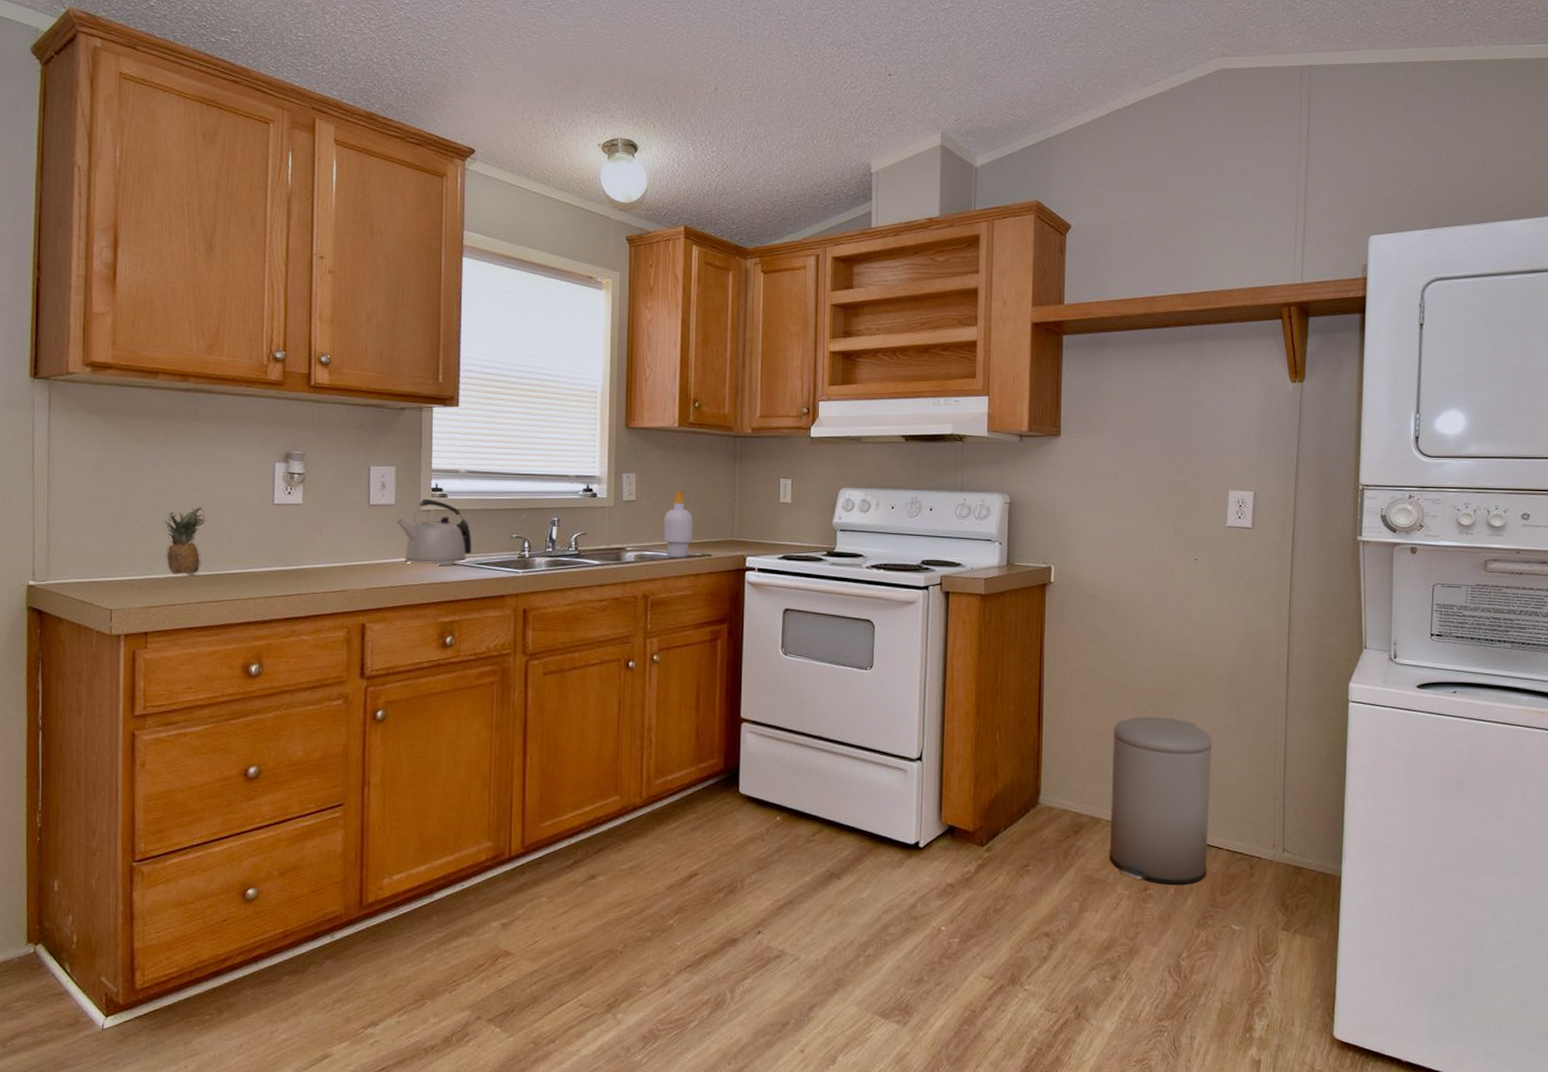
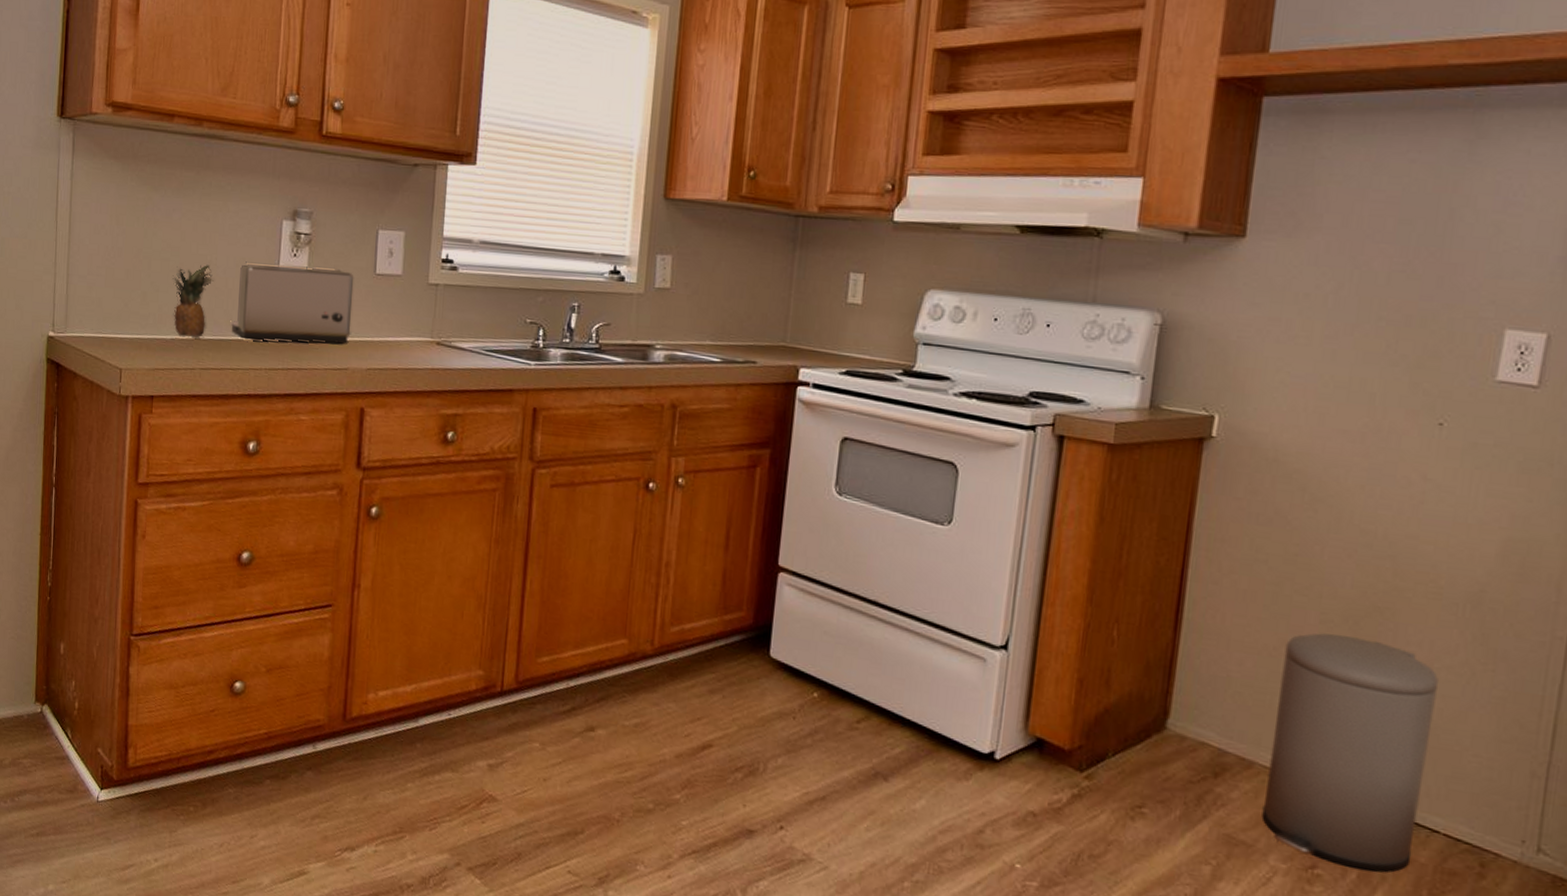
toaster: none [226,502,349,572] -> present [230,263,354,344]
kettle: present [397,498,472,566] -> none [403,270,482,350]
soap bottle: present [663,490,694,558] -> none [699,279,738,363]

